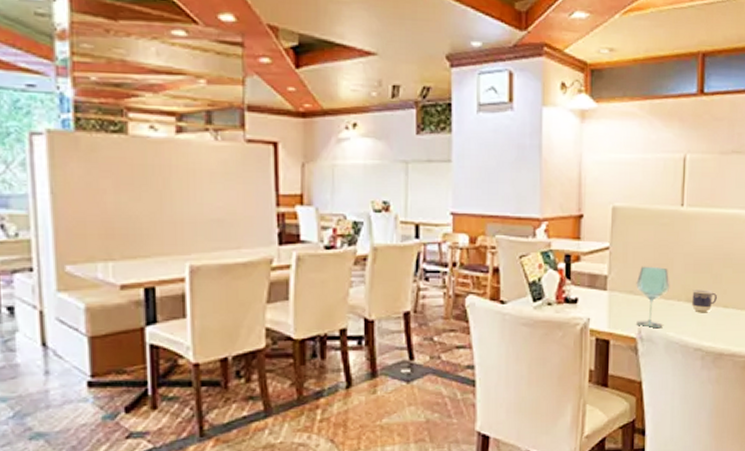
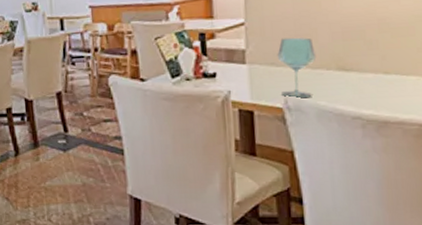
cup: present [692,290,717,313] -> none [343,57,374,81]

